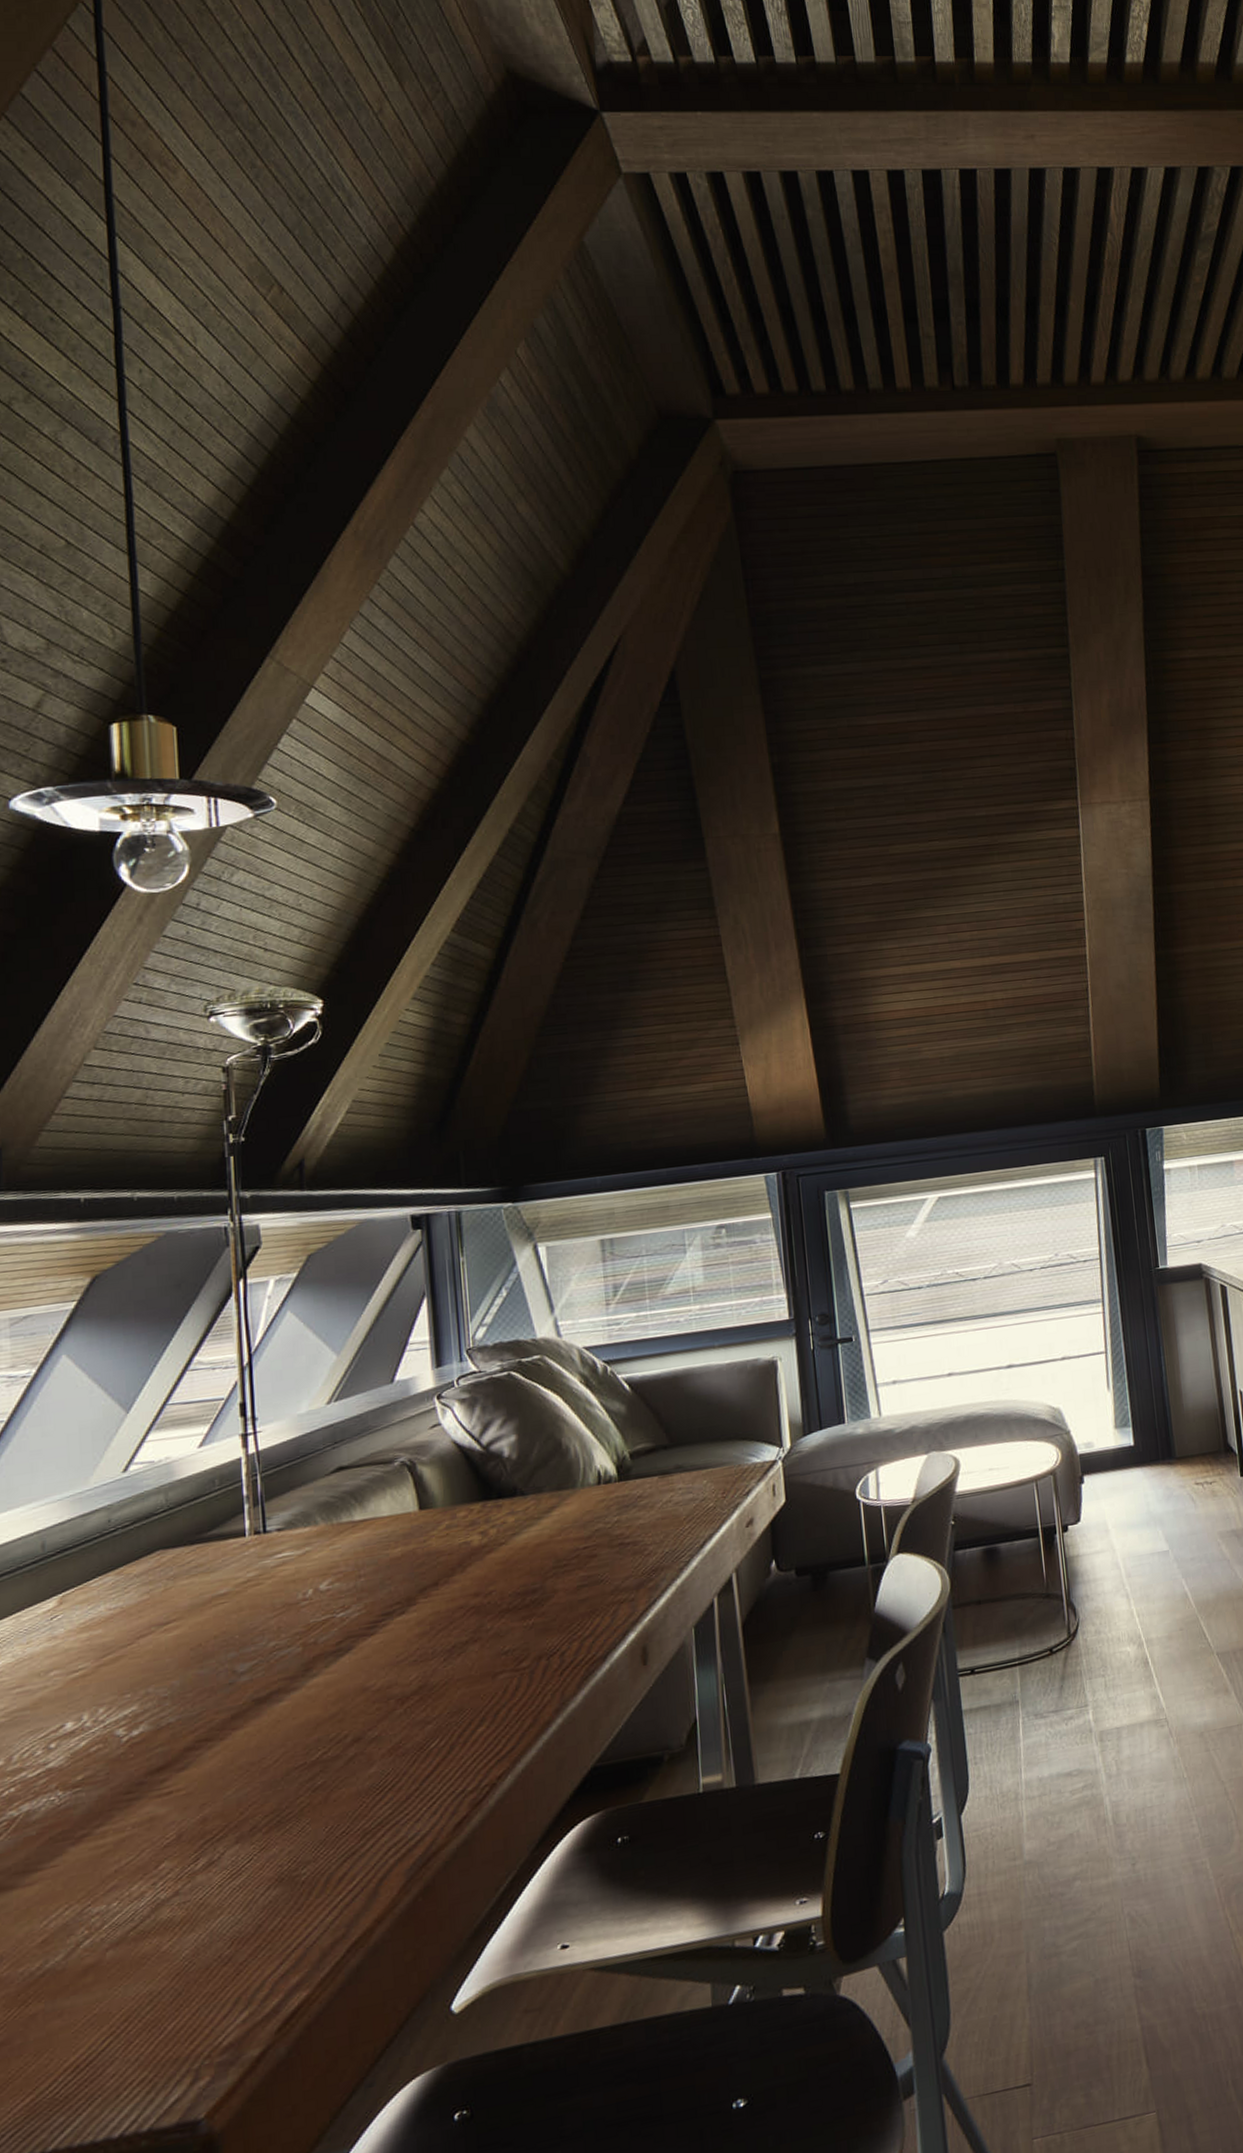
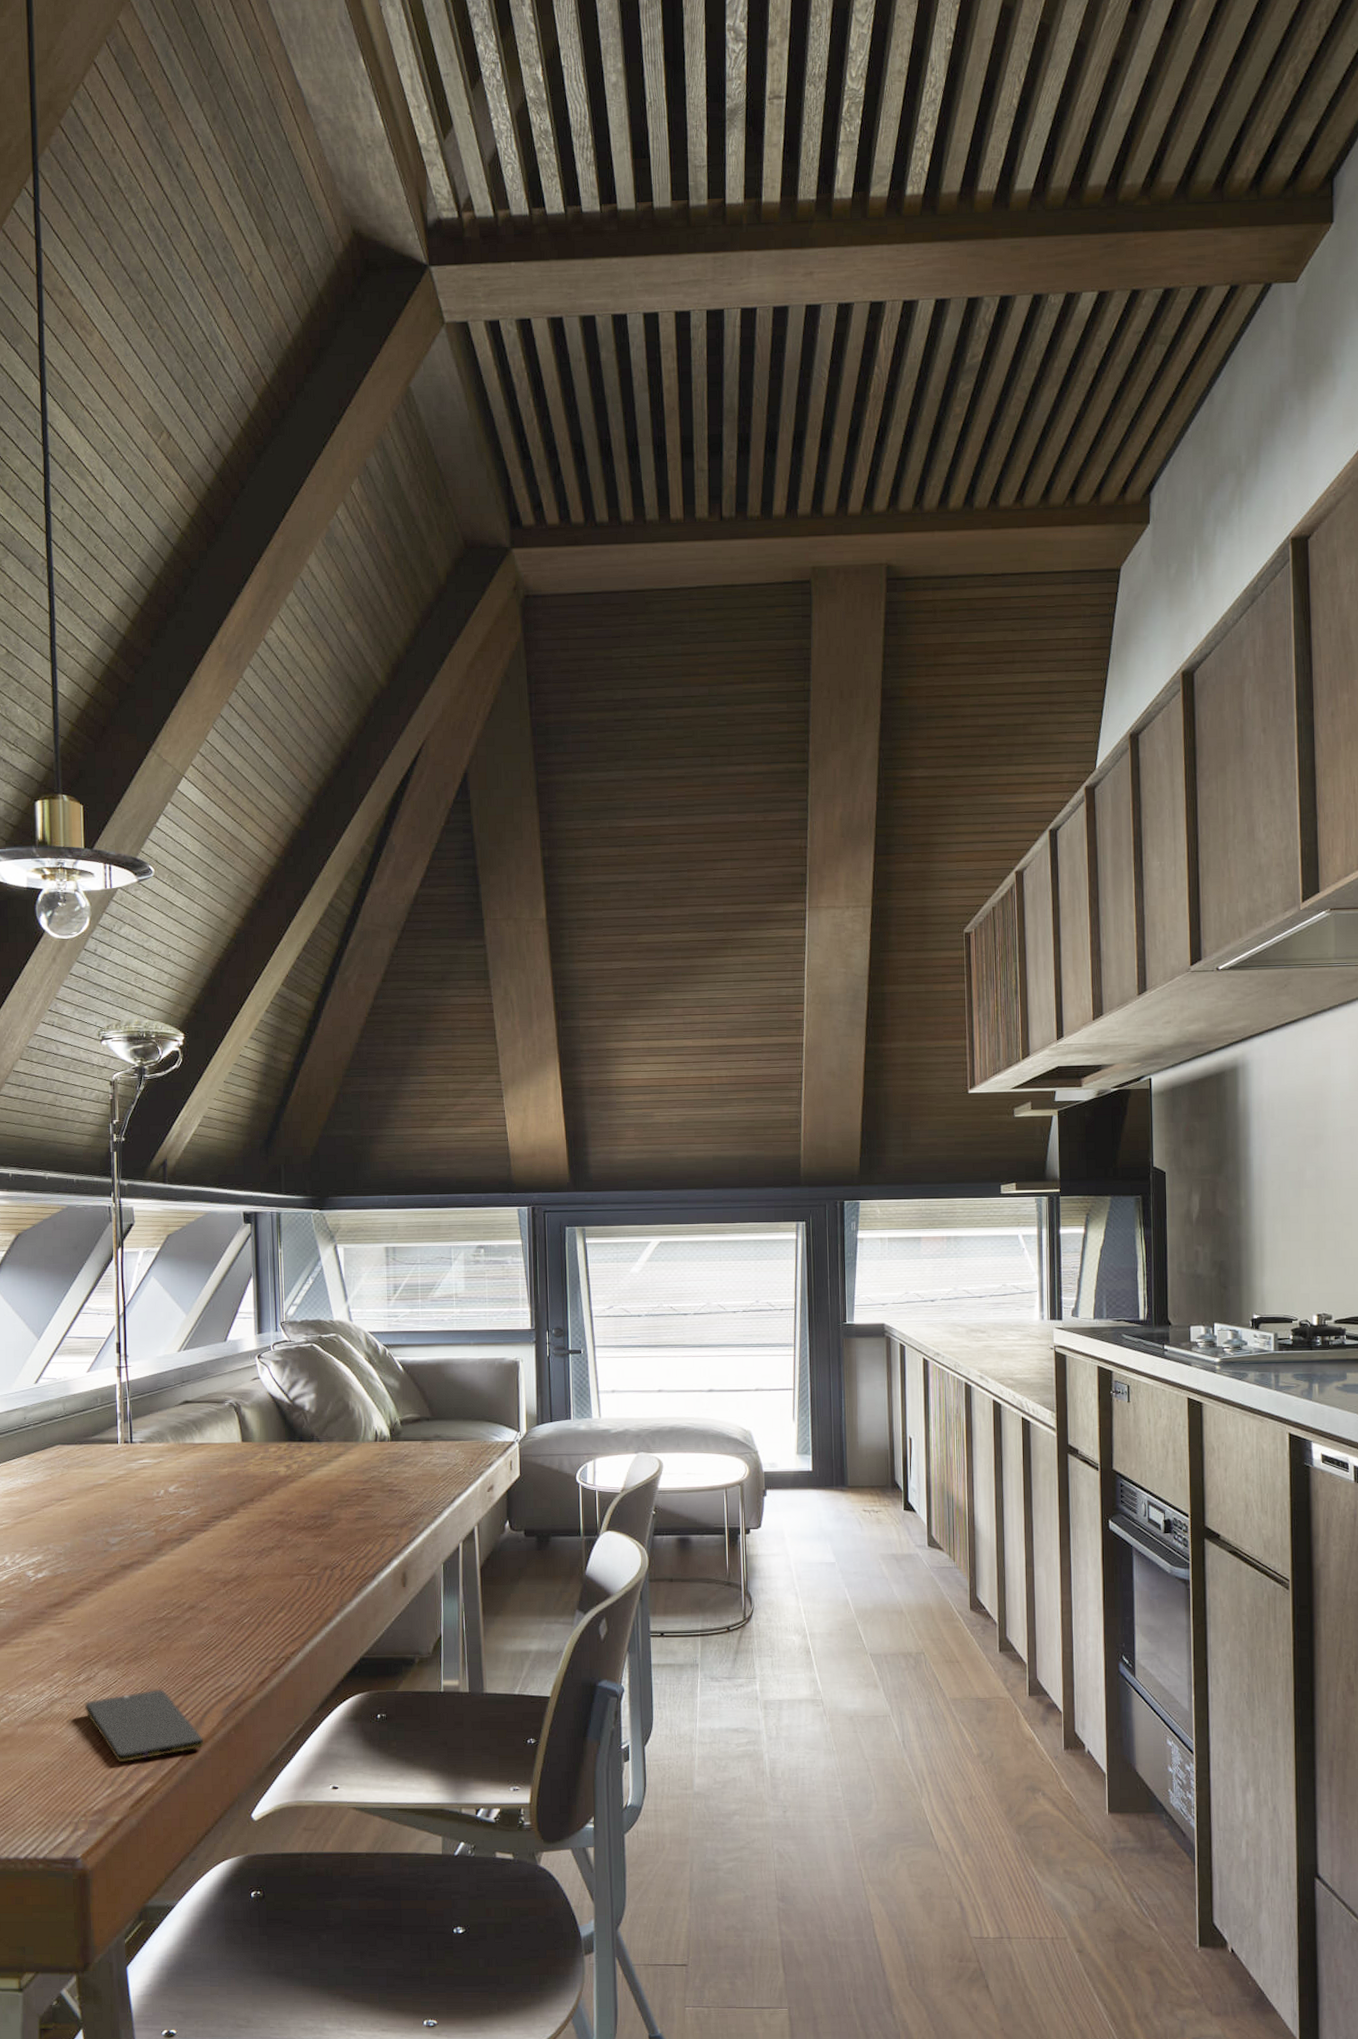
smartphone: none [204,1859,380,1971] -> present [84,1690,203,1762]

